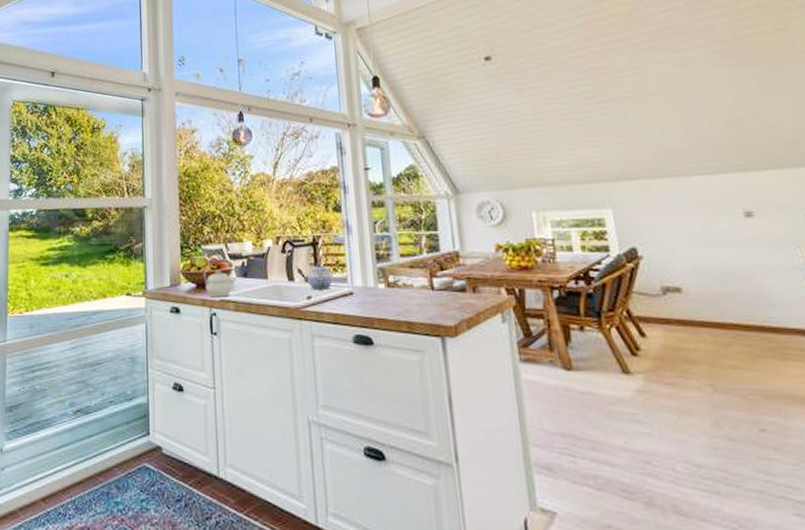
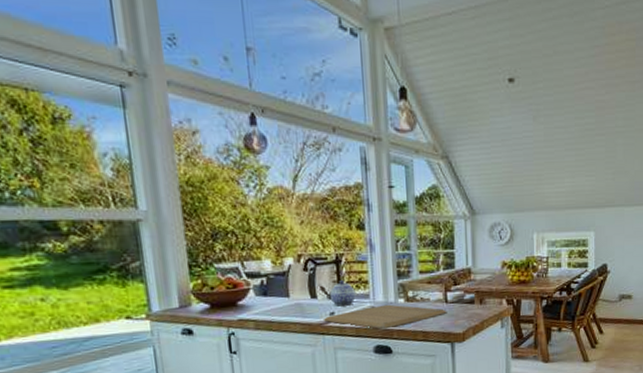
kettle: present [203,258,237,298] -> none [217,276,256,318]
chopping board: none [301,289,434,317] -> present [324,304,447,330]

